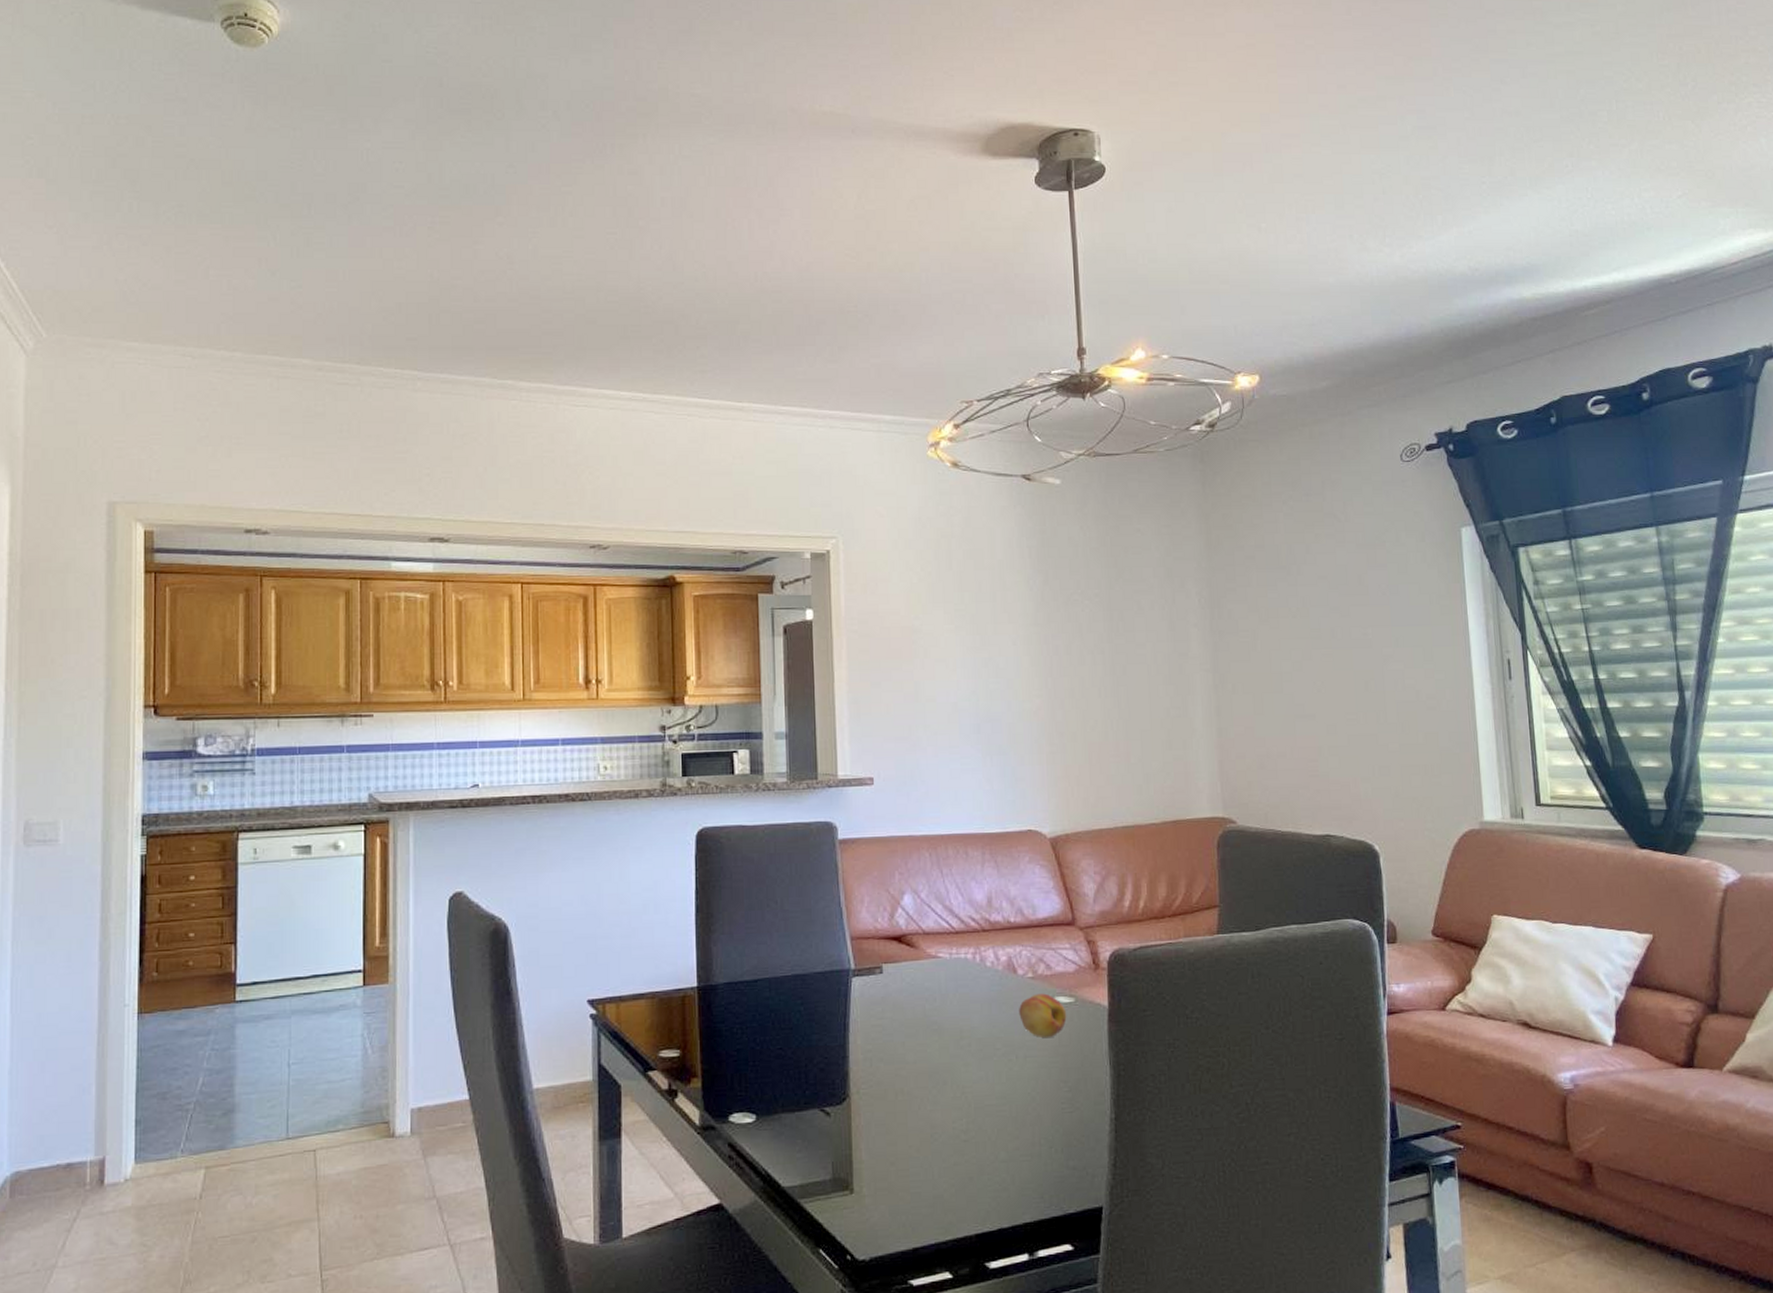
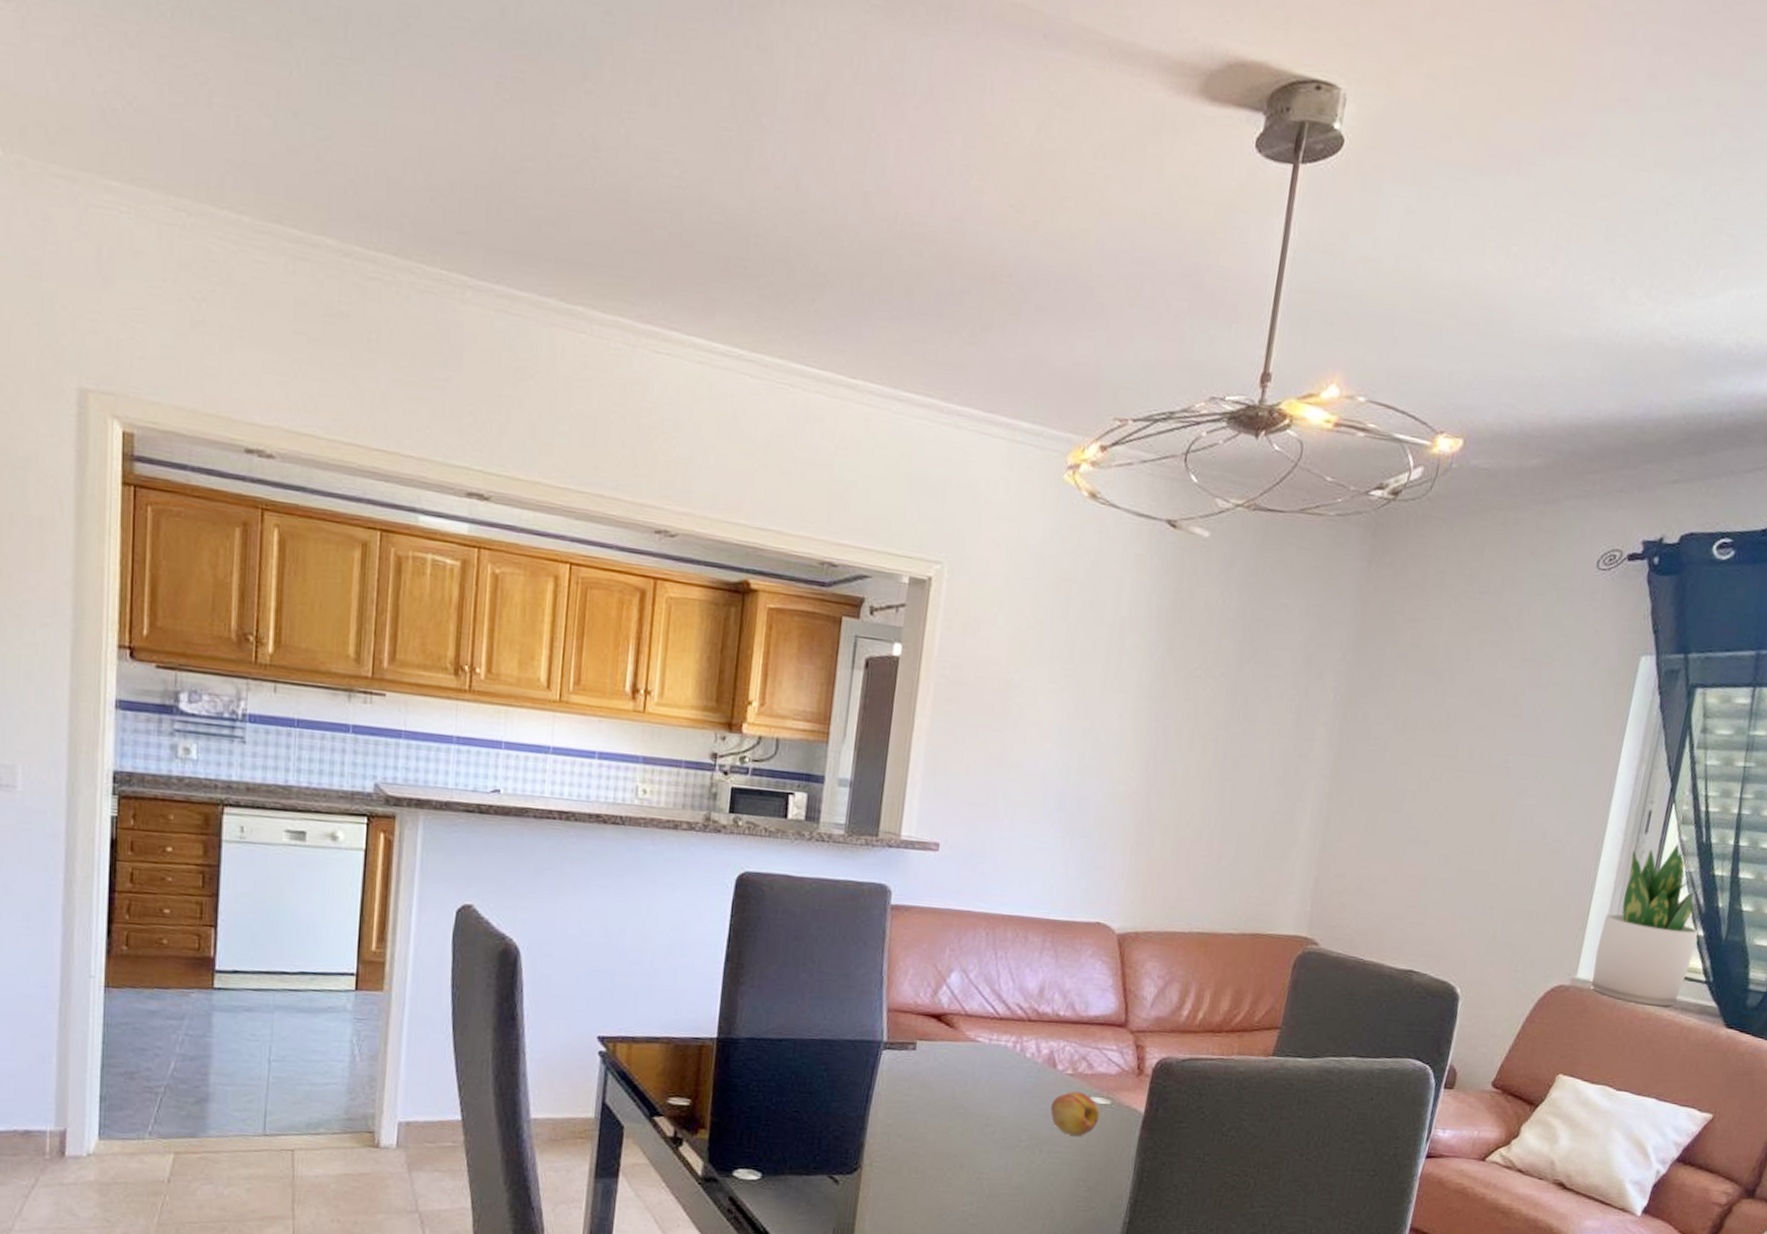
planter: none [1494,685,1587,838] -> present [1591,844,1719,1007]

